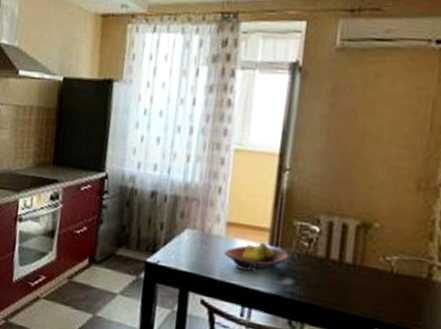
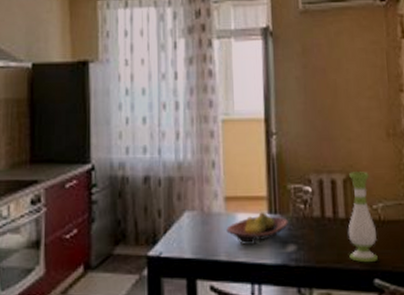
vase: none [350,219,388,313] -> present [348,170,378,263]

